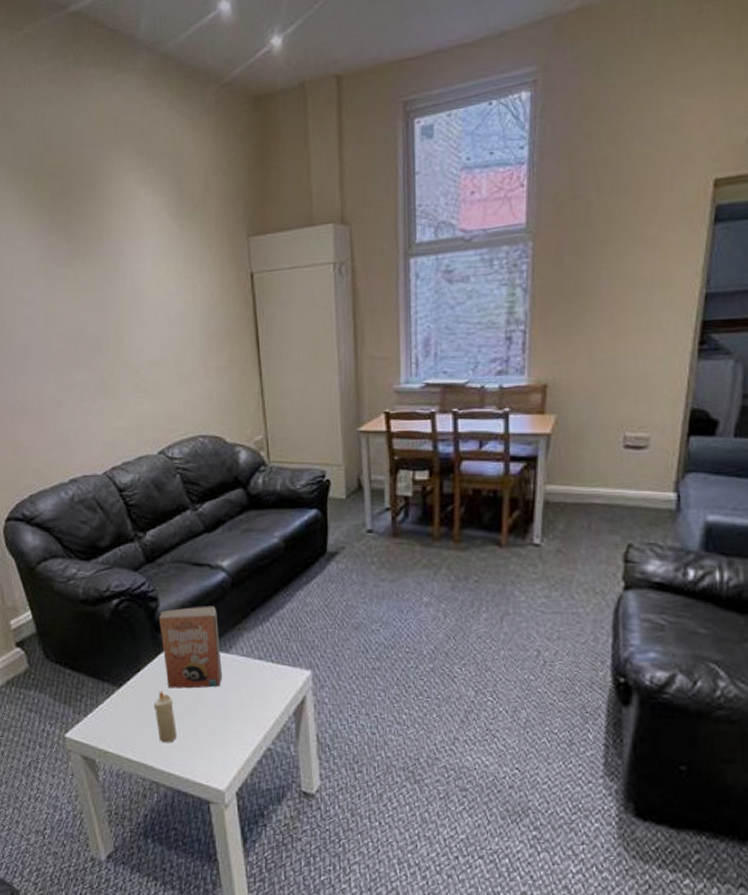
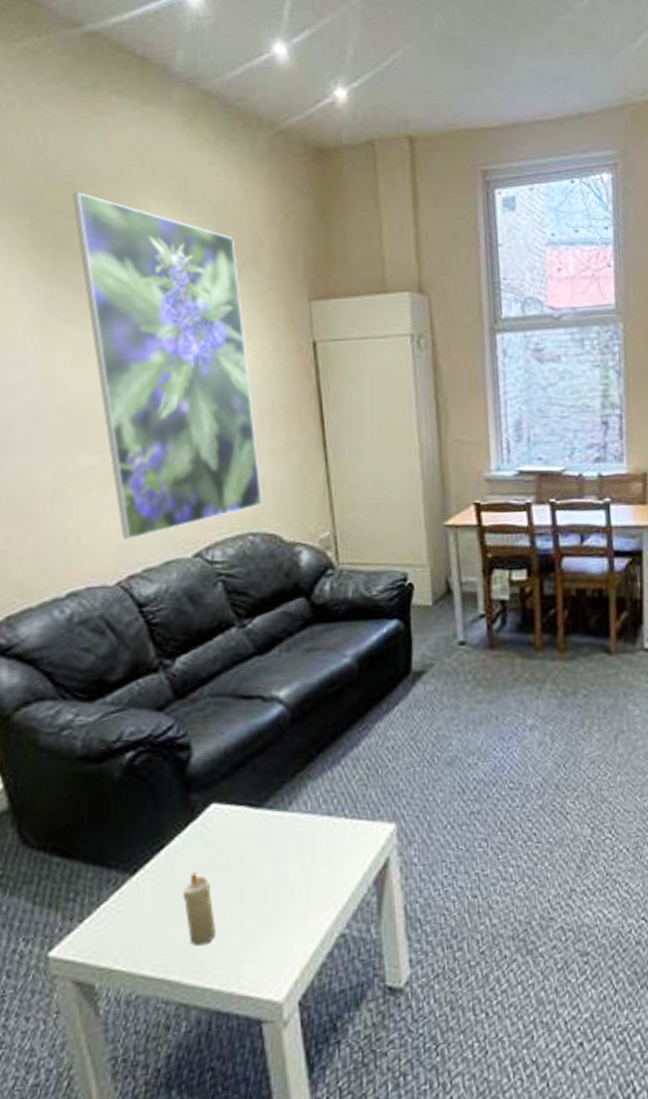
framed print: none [64,156,209,439] -> present [73,192,262,539]
paperback book: present [159,606,223,689] -> none [192,750,280,868]

